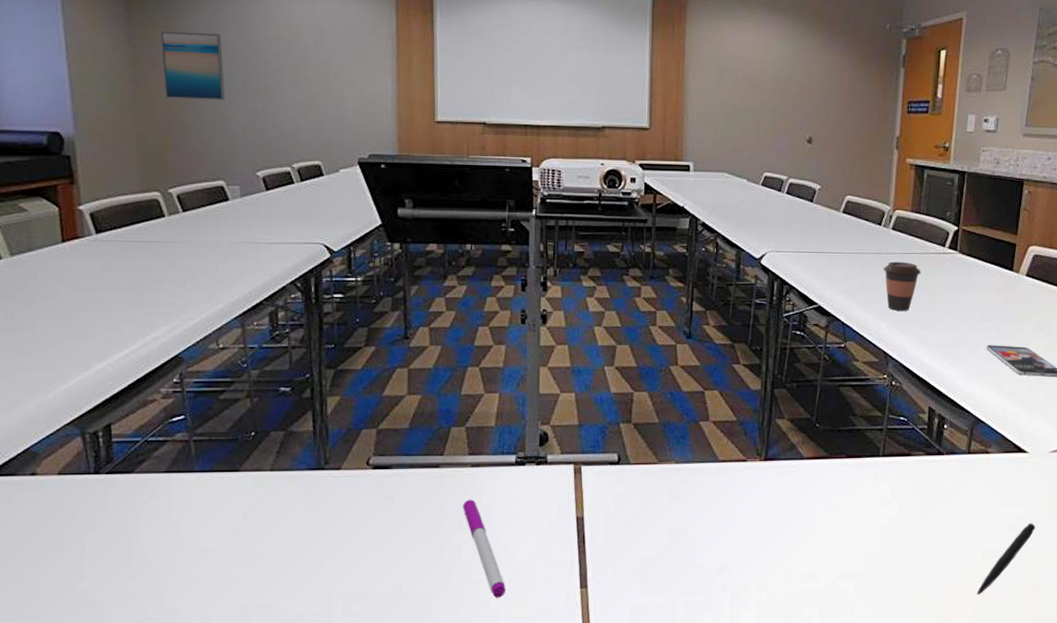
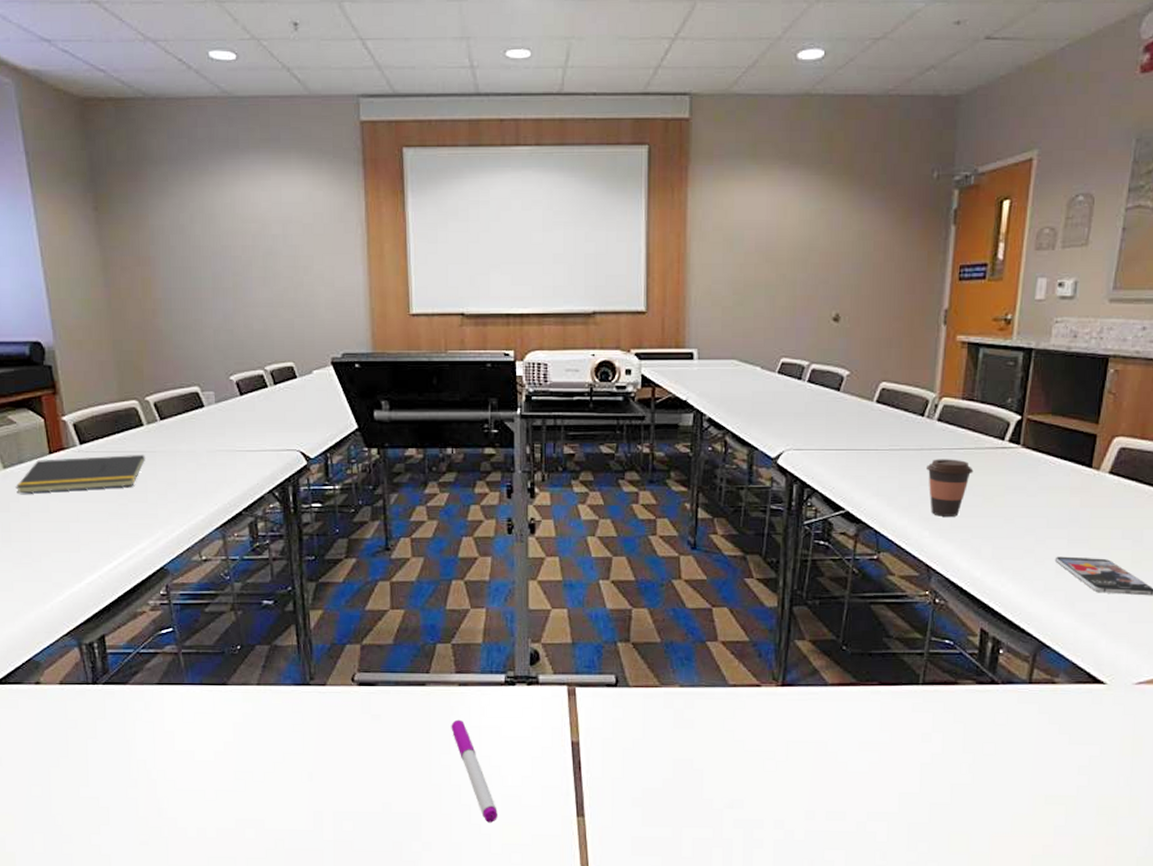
notepad: none [22,244,165,281] -> present [15,454,145,494]
wall art: present [160,31,226,101] -> none [129,231,196,302]
pen: present [976,523,1036,596] -> none [1036,766,1114,846]

